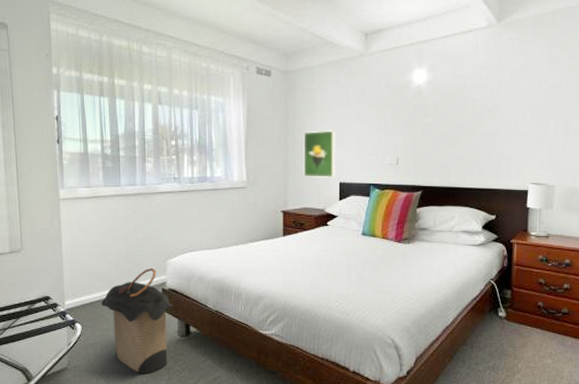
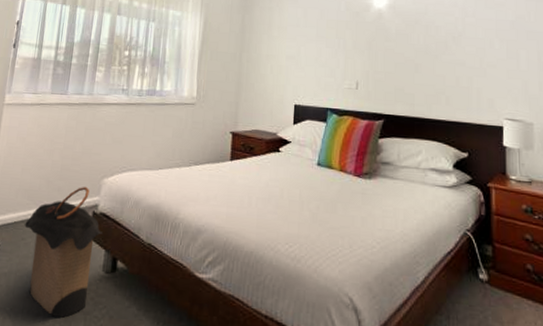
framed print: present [303,130,335,179] -> none [256,49,292,100]

